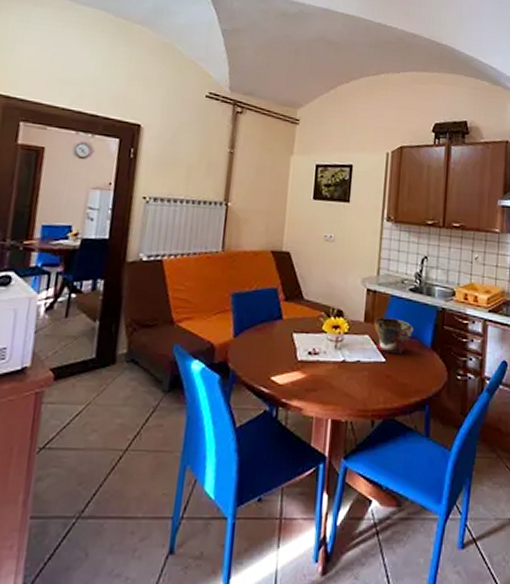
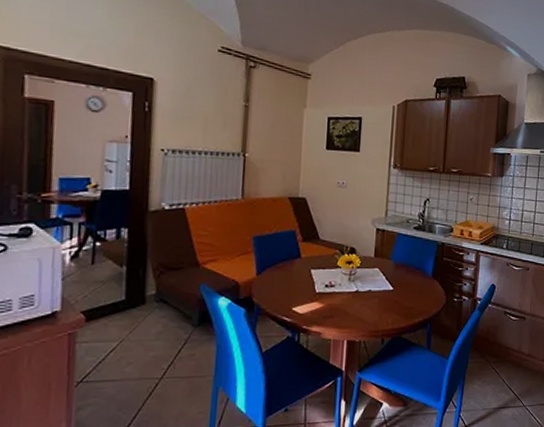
bowl: present [374,317,414,355] -> none [383,253,417,283]

